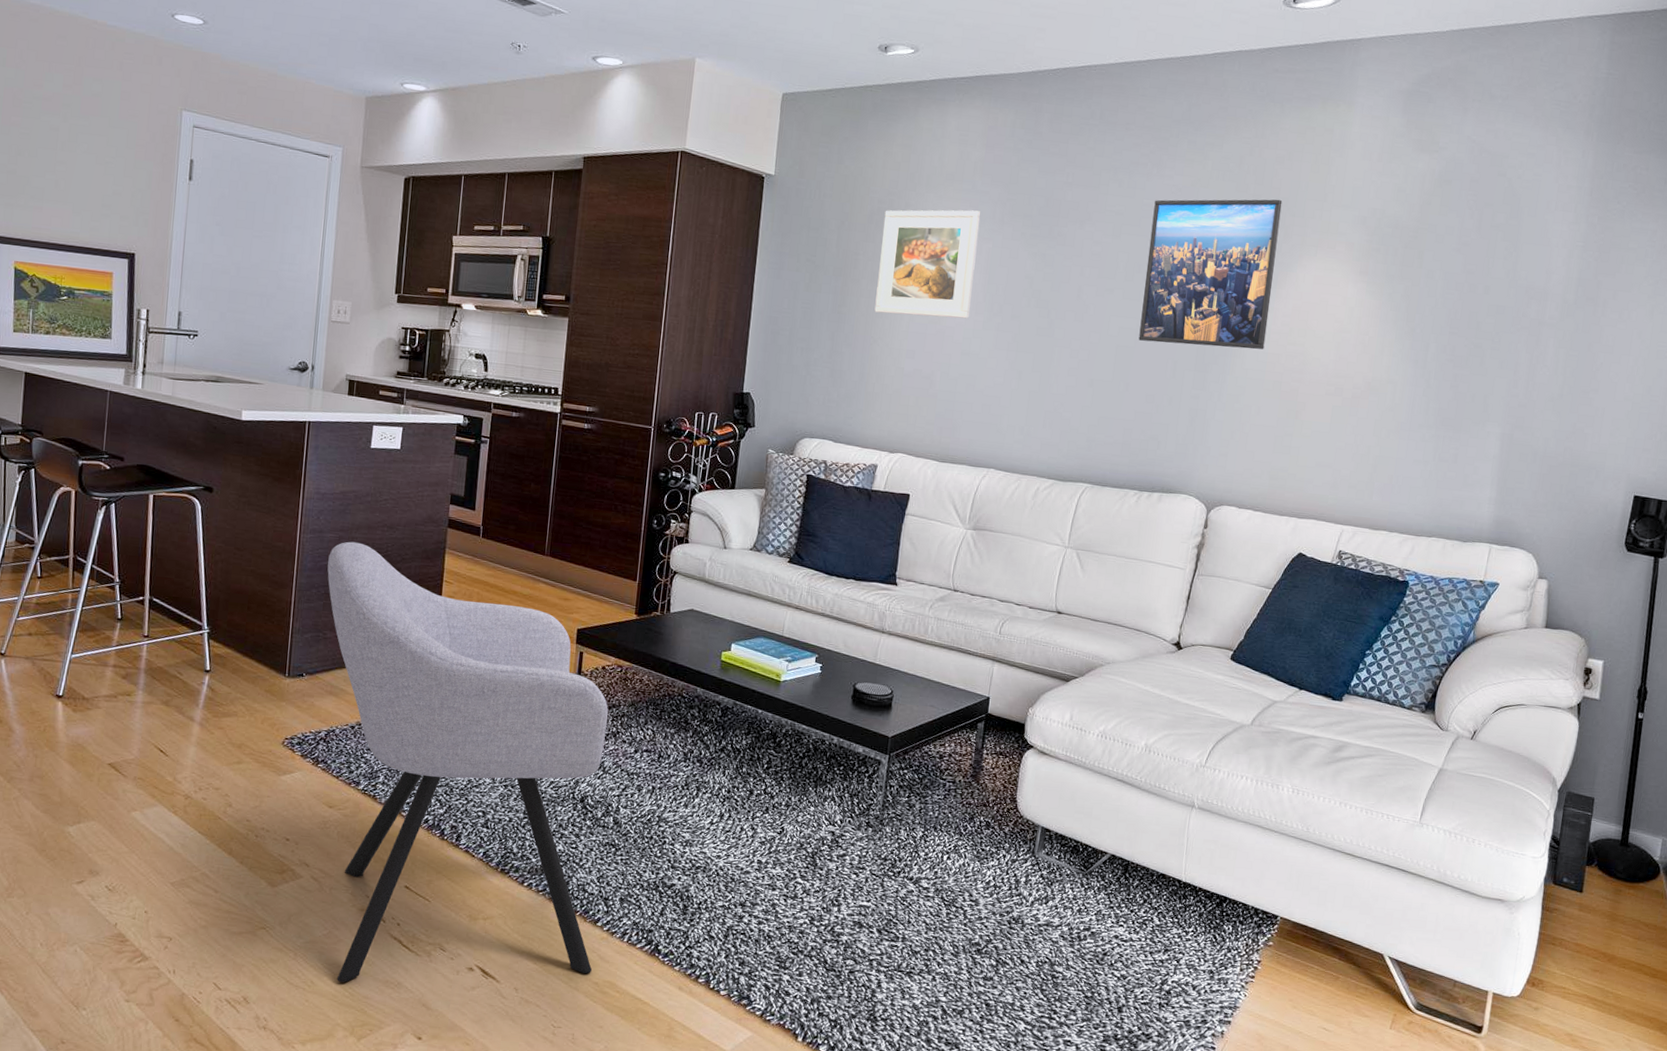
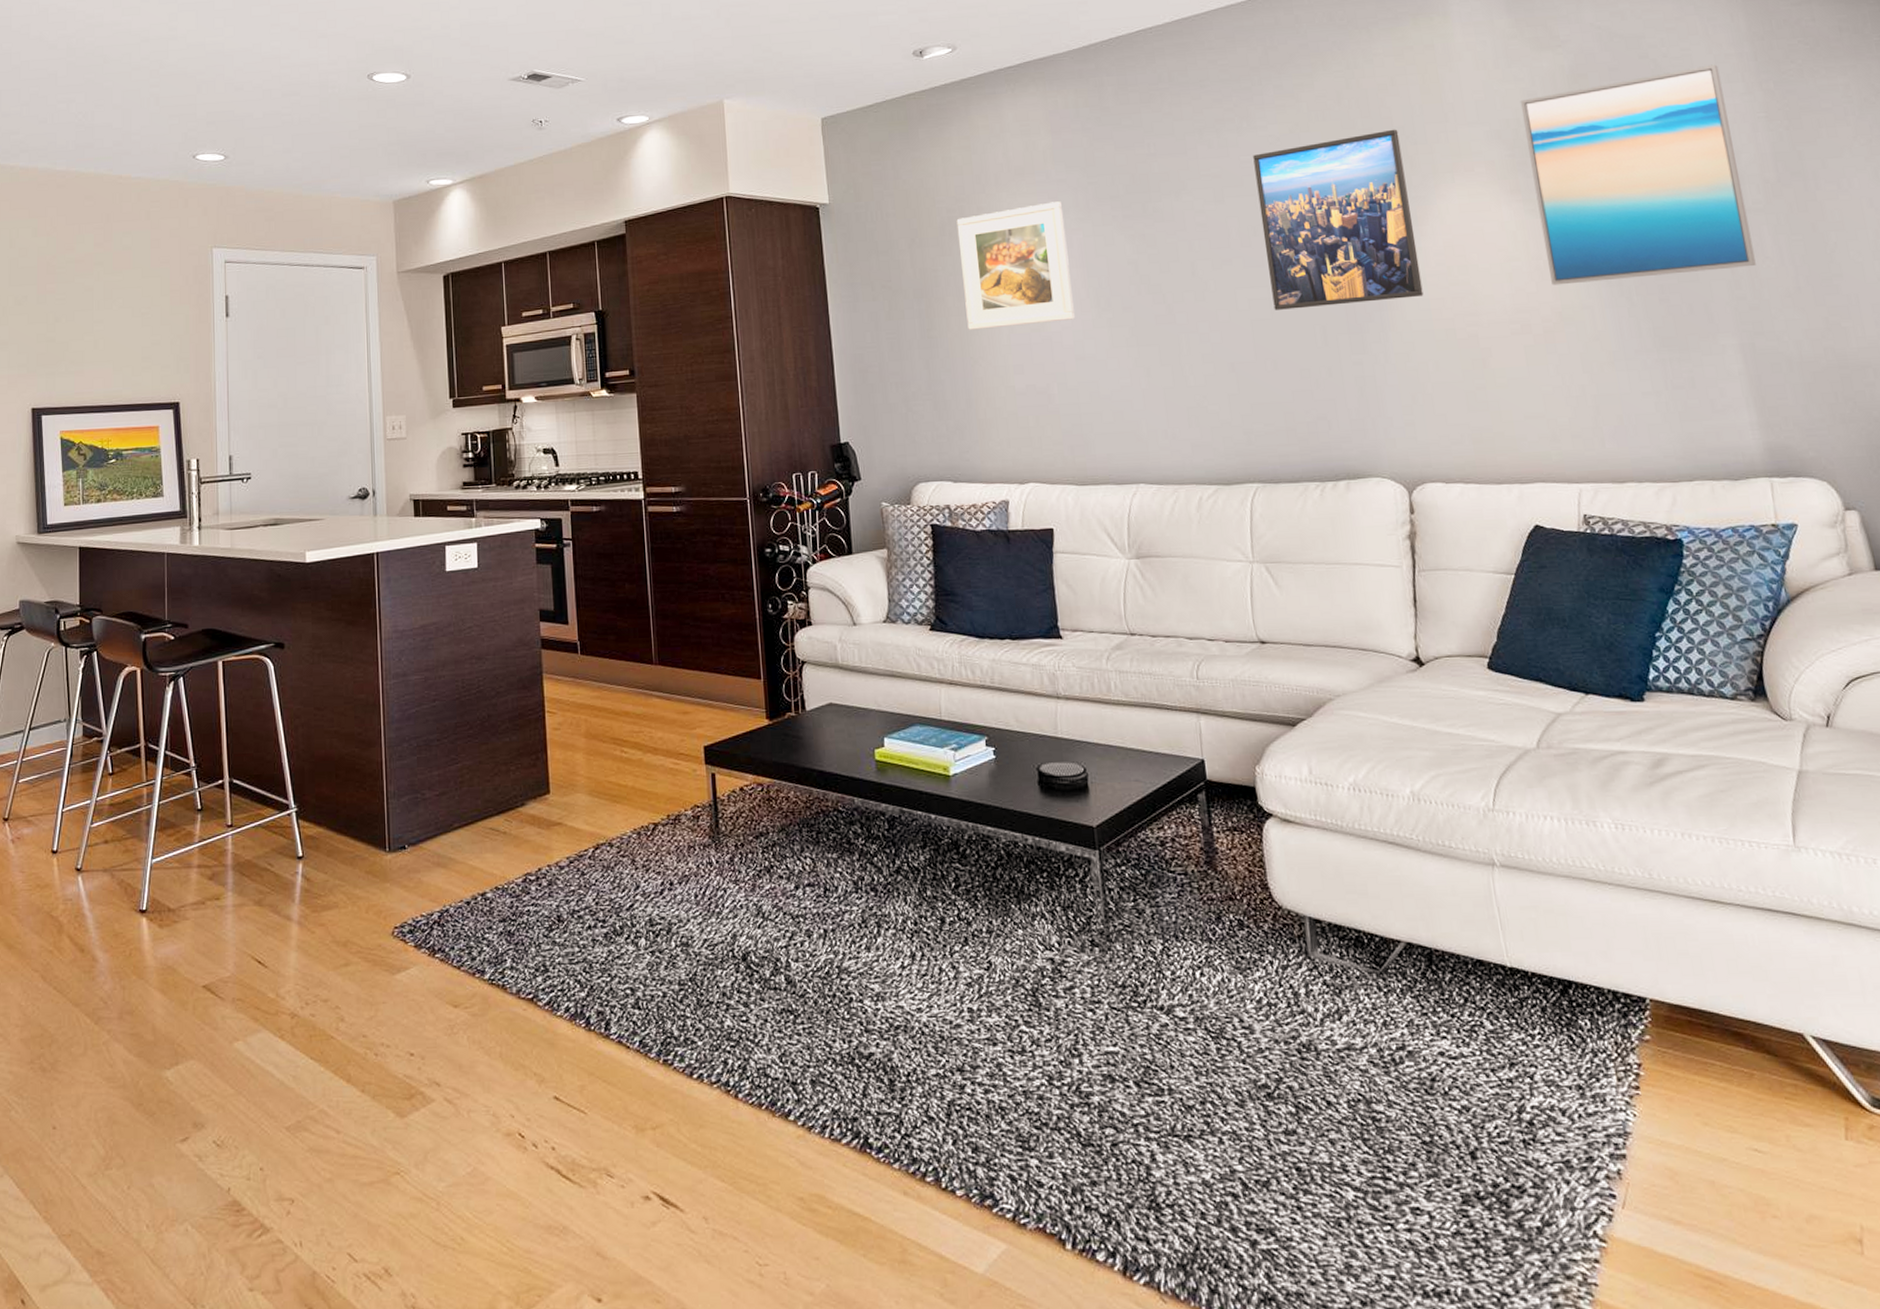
chair: present [327,541,608,983] -> none [416,681,794,1234]
wall art: none [1370,192,1559,371] -> present [1520,64,1756,286]

